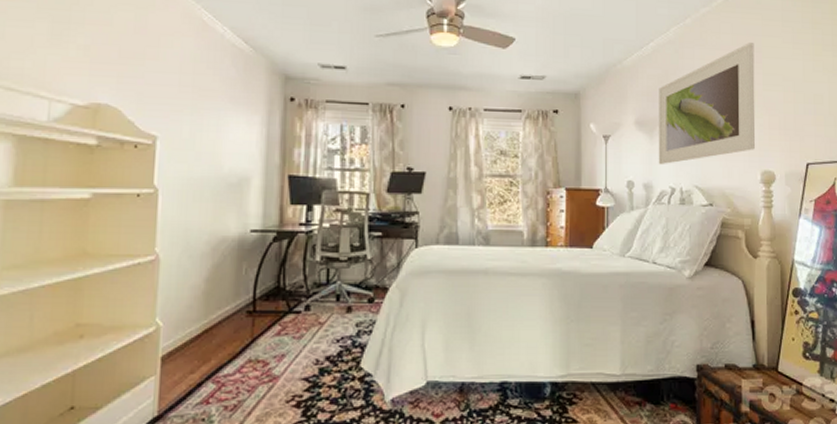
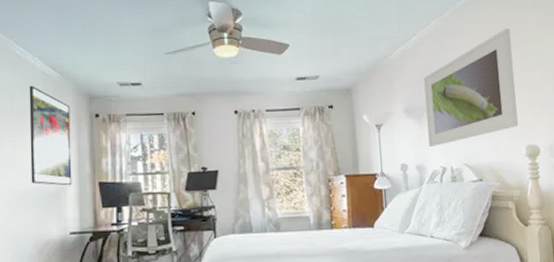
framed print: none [209,58,262,177] -> present [29,85,72,186]

